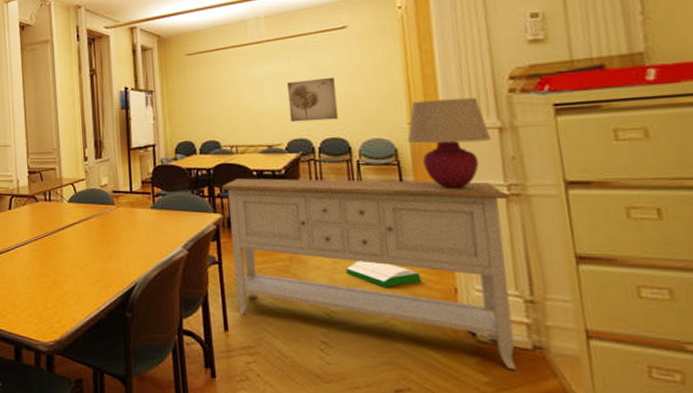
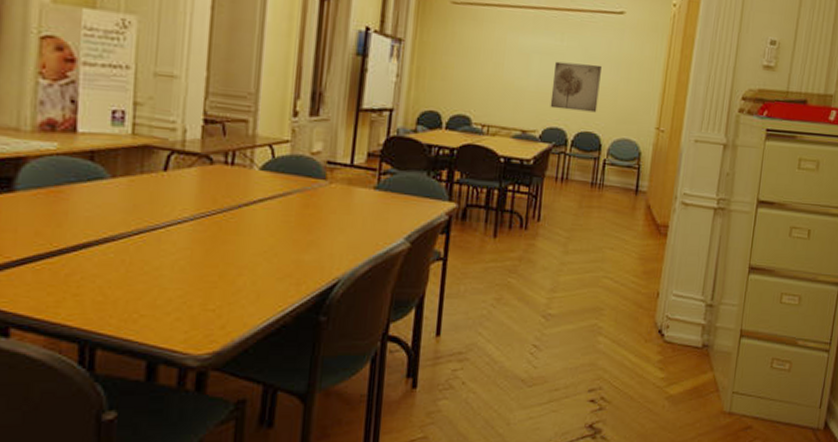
sideboard: present [222,178,517,370] -> none [454,164,717,366]
shoe box: present [346,261,421,288] -> none [570,263,634,292]
table lamp: present [407,97,492,188] -> none [651,106,717,198]

